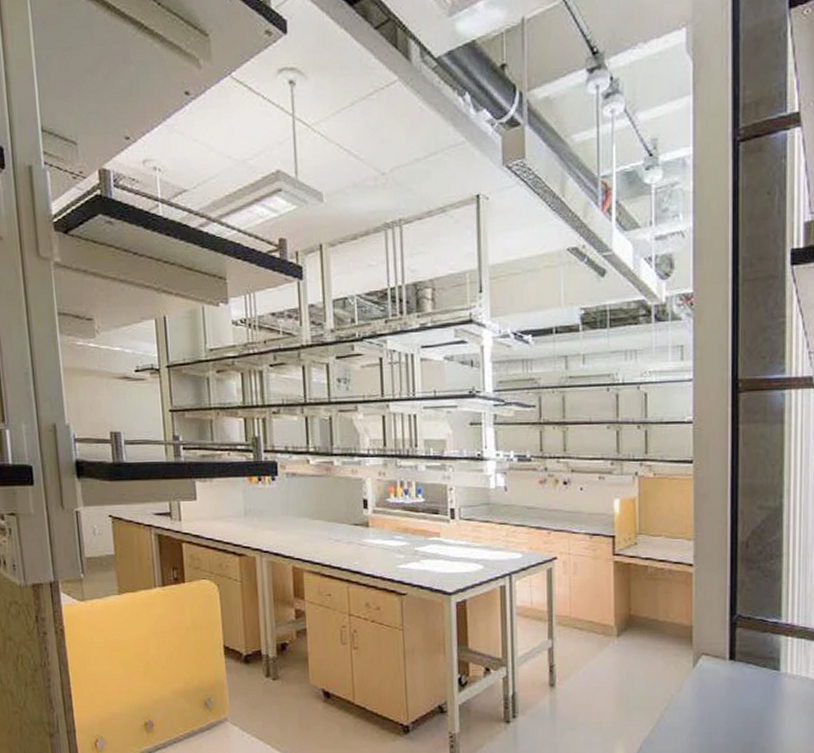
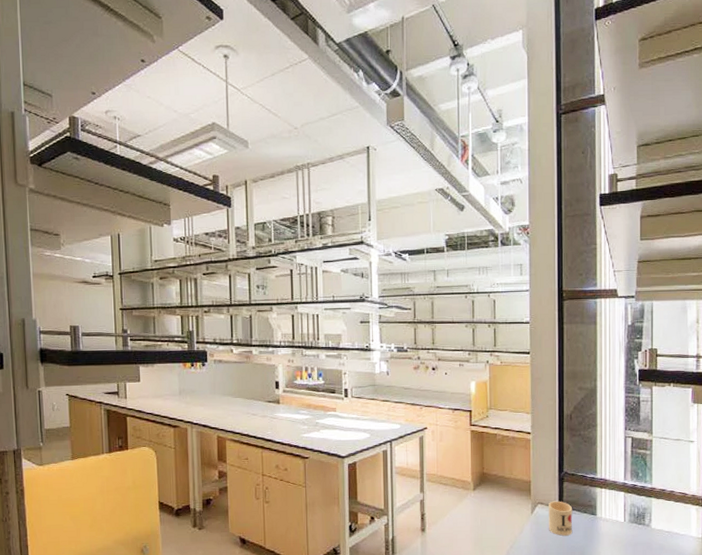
mug: none [716,651,748,695] -> present [549,501,573,536]

